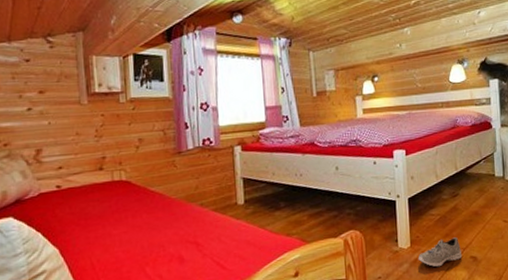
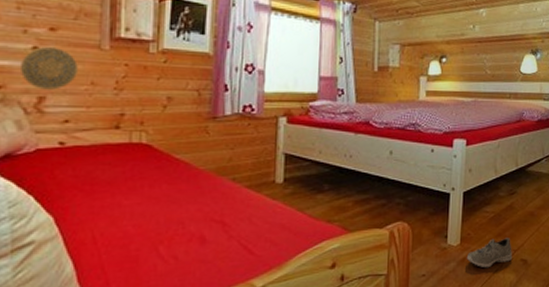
decorative plate: none [19,107,65,144] -> present [19,47,78,90]

